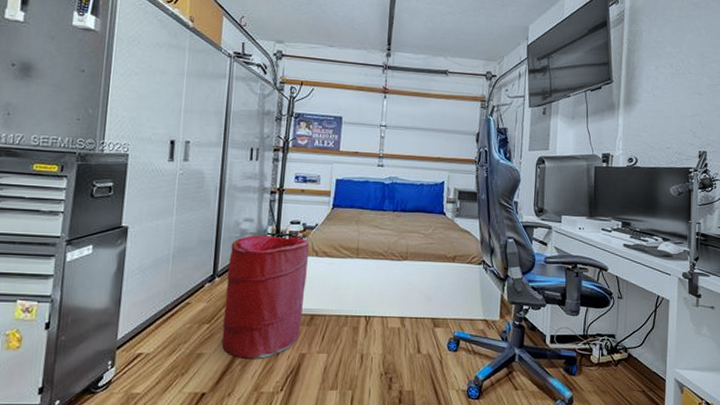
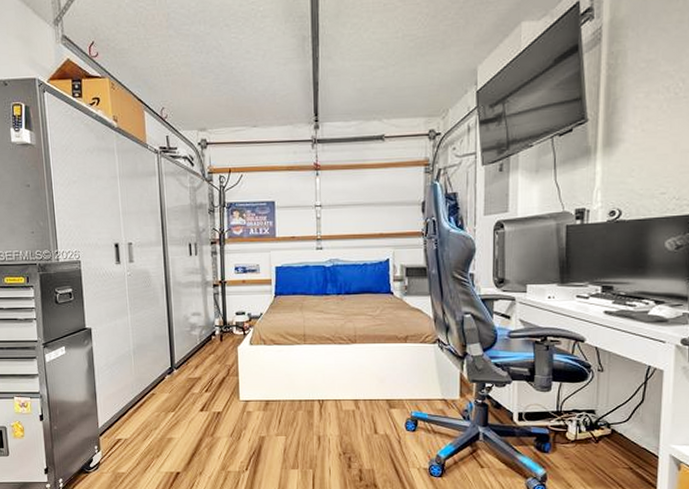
laundry hamper: present [221,235,309,359] -> none [183,328,258,442]

